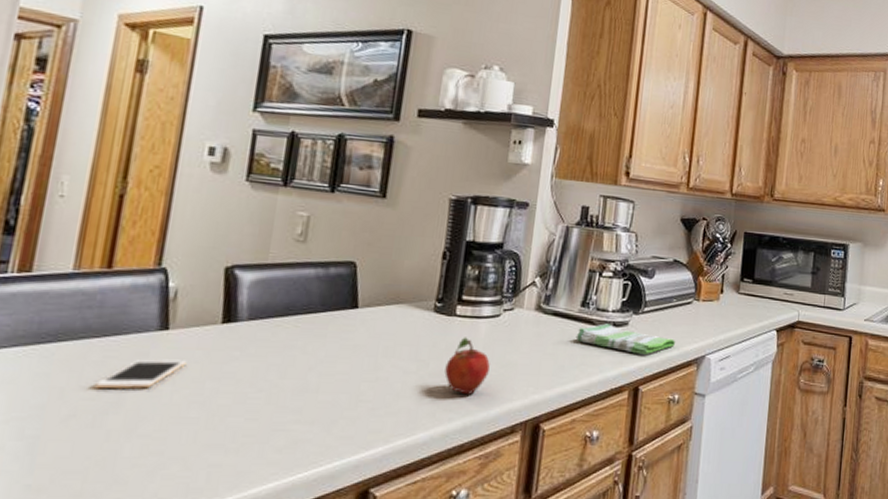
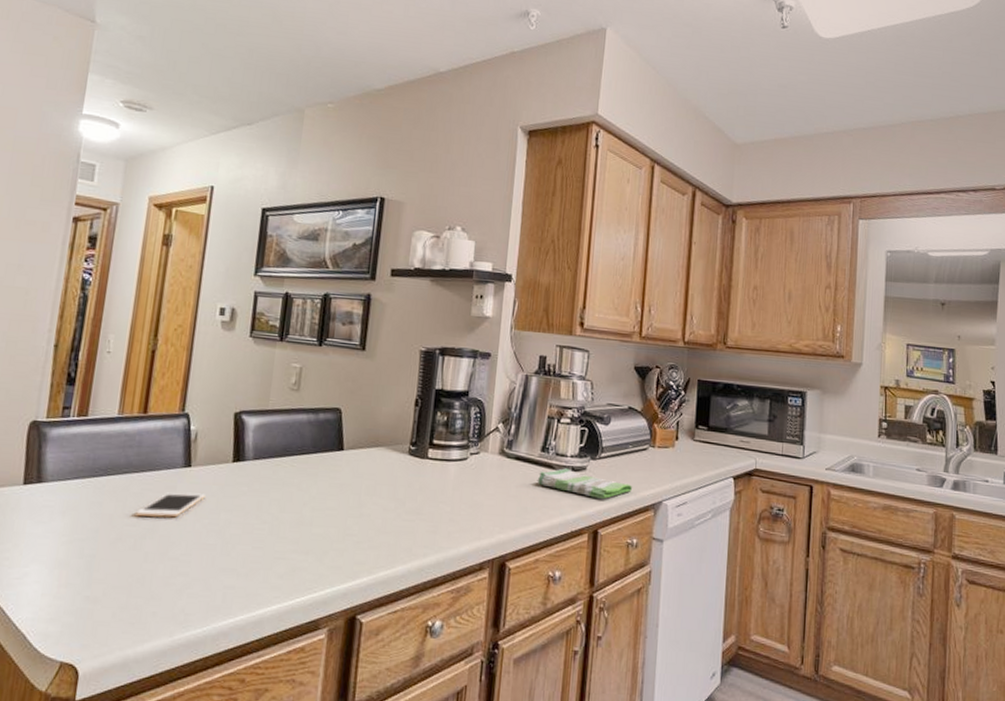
fruit: present [444,337,490,395] -> none [419,478,459,532]

